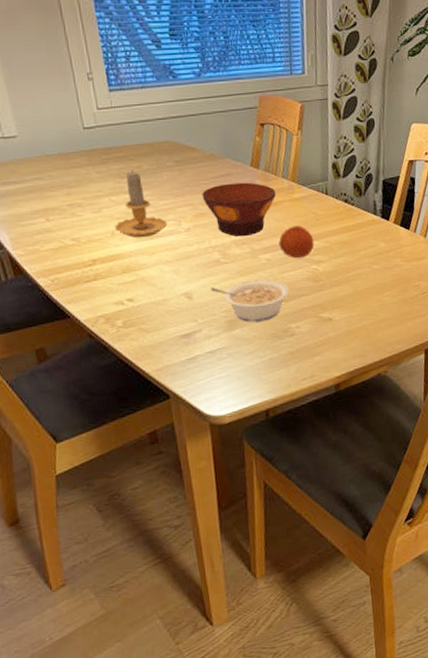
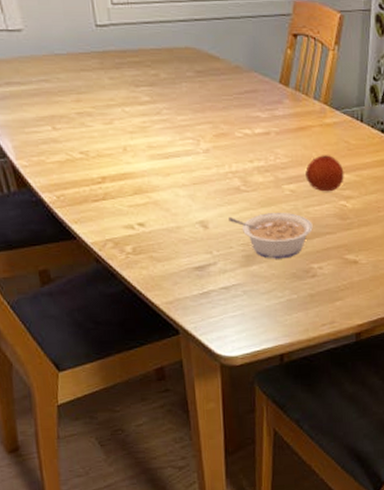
candle: present [115,170,168,238] -> none [127,78,185,156]
bowl: present [202,182,276,237] -> none [224,101,306,163]

